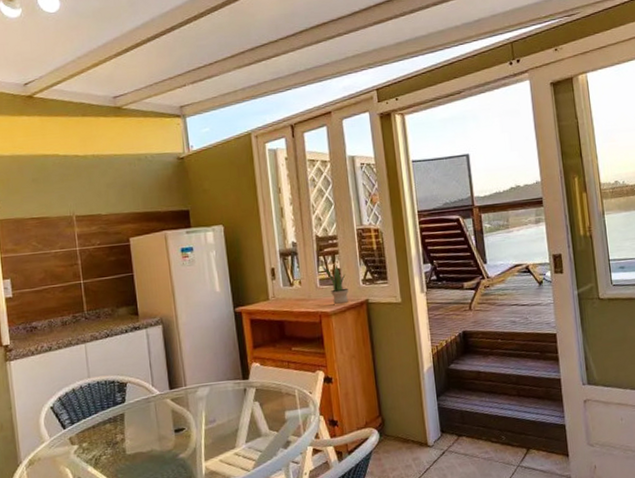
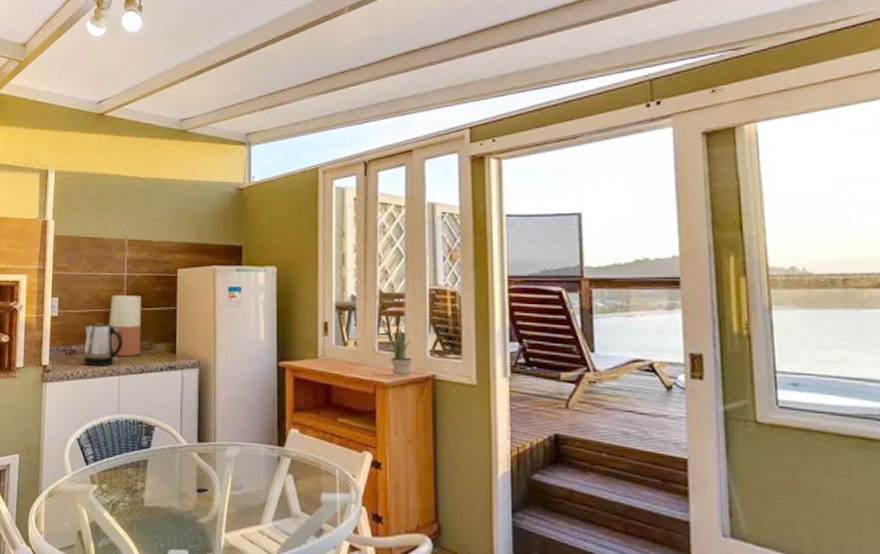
kettle: none [43,296,85,340] -> present [82,322,123,367]
vase: none [66,267,103,327] -> present [108,295,142,358]

